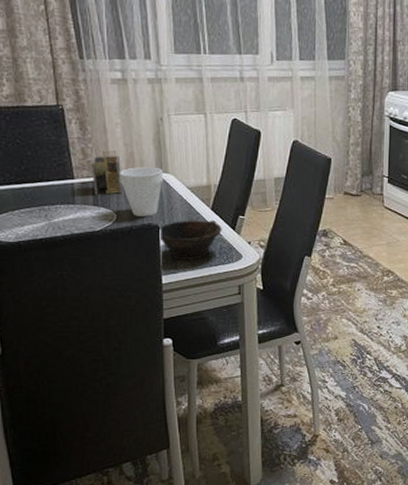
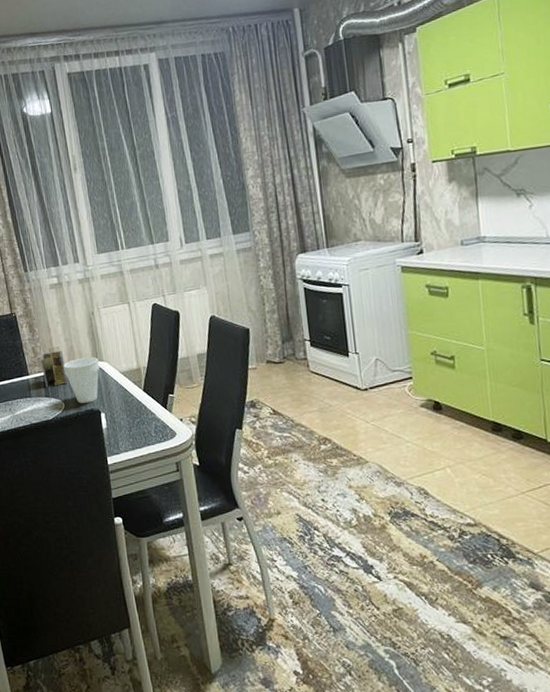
bowl: present [158,220,222,260] -> none [99,401,155,441]

